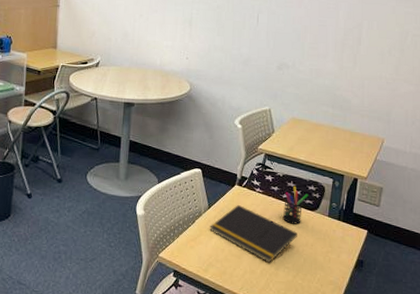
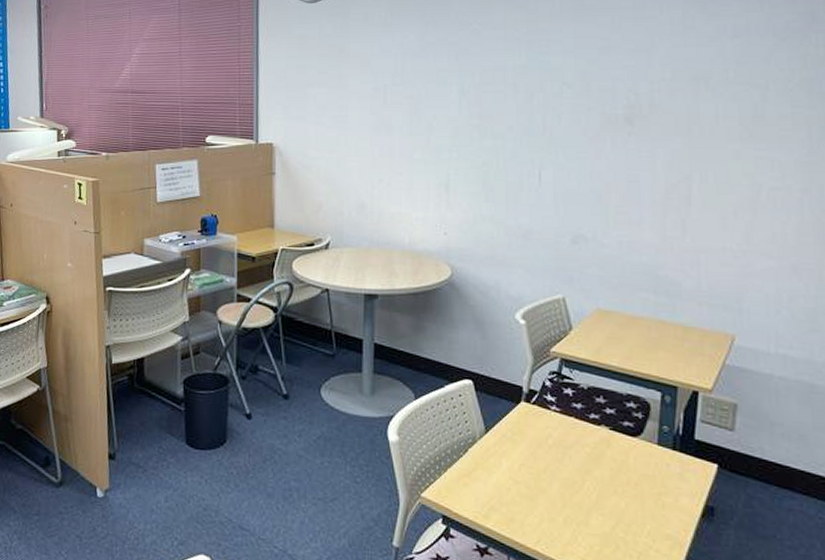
notepad: present [209,204,297,263] -> none [488,427,614,508]
pen holder: present [282,186,308,225] -> none [590,402,627,455]

